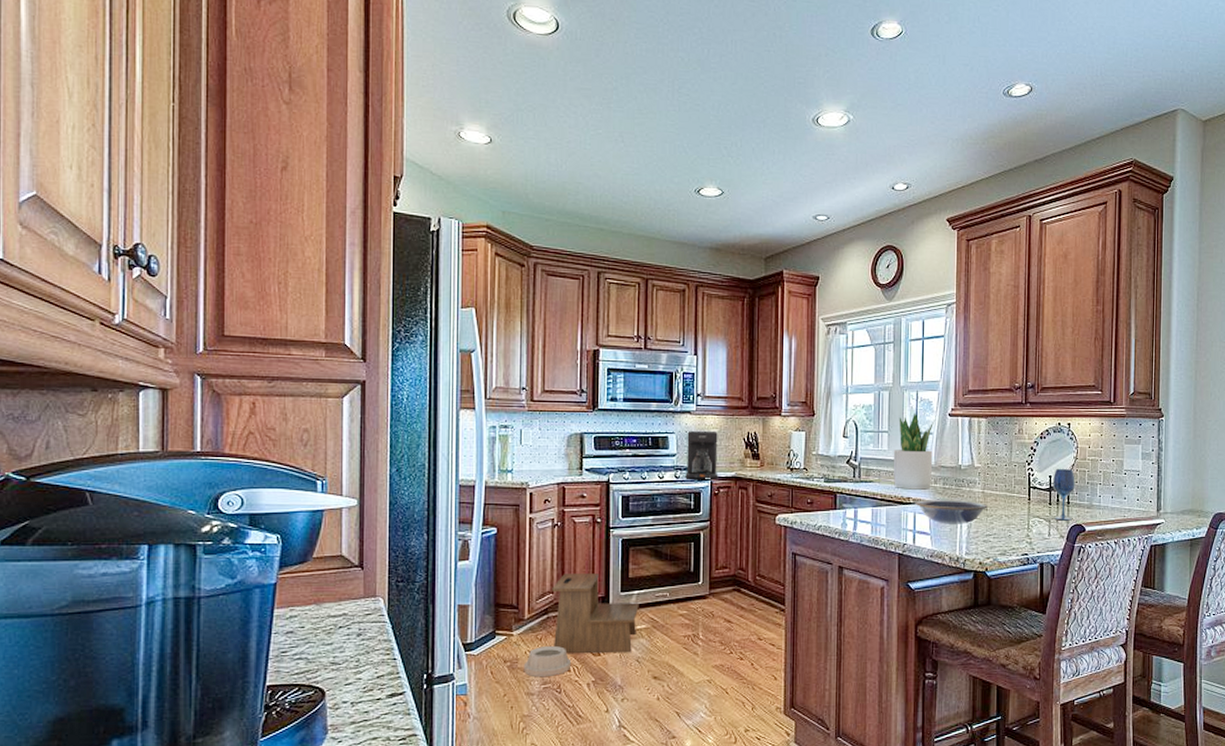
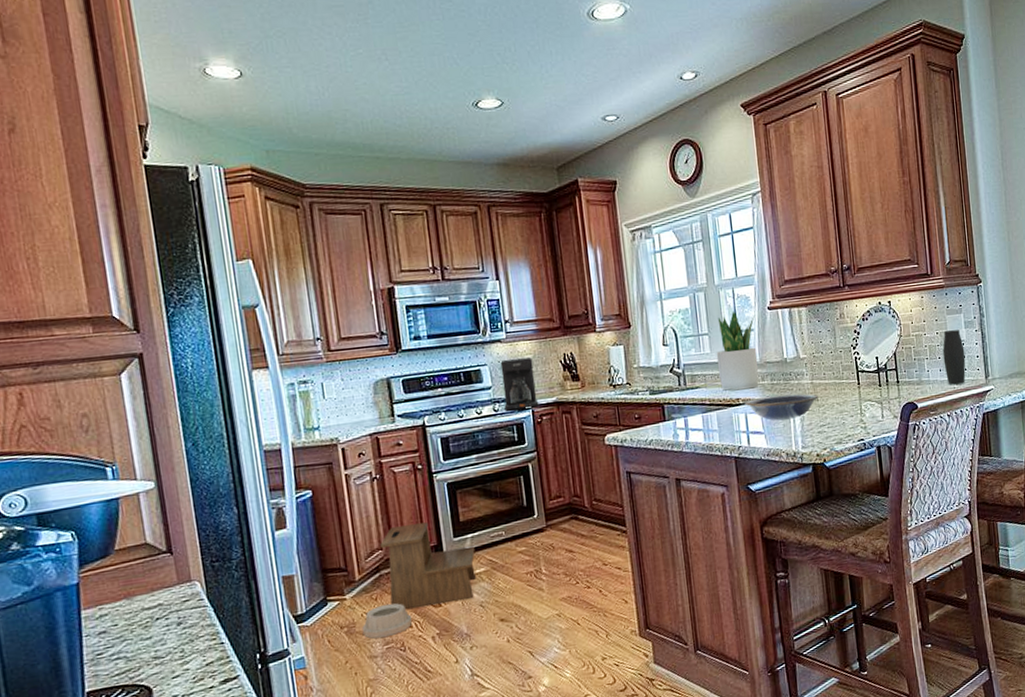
wineglass: present [1052,468,1075,521] -> none [879,347,905,401]
vase: none [1116,459,1139,513] -> present [942,329,966,385]

